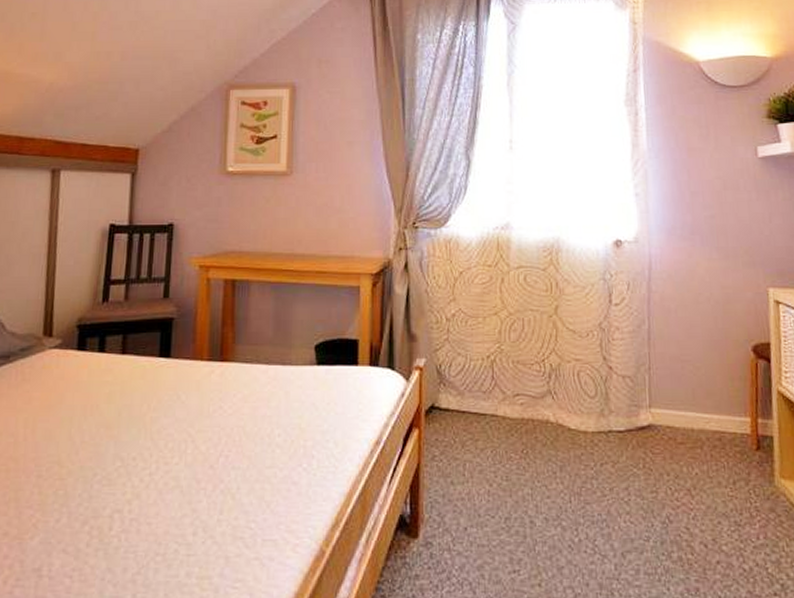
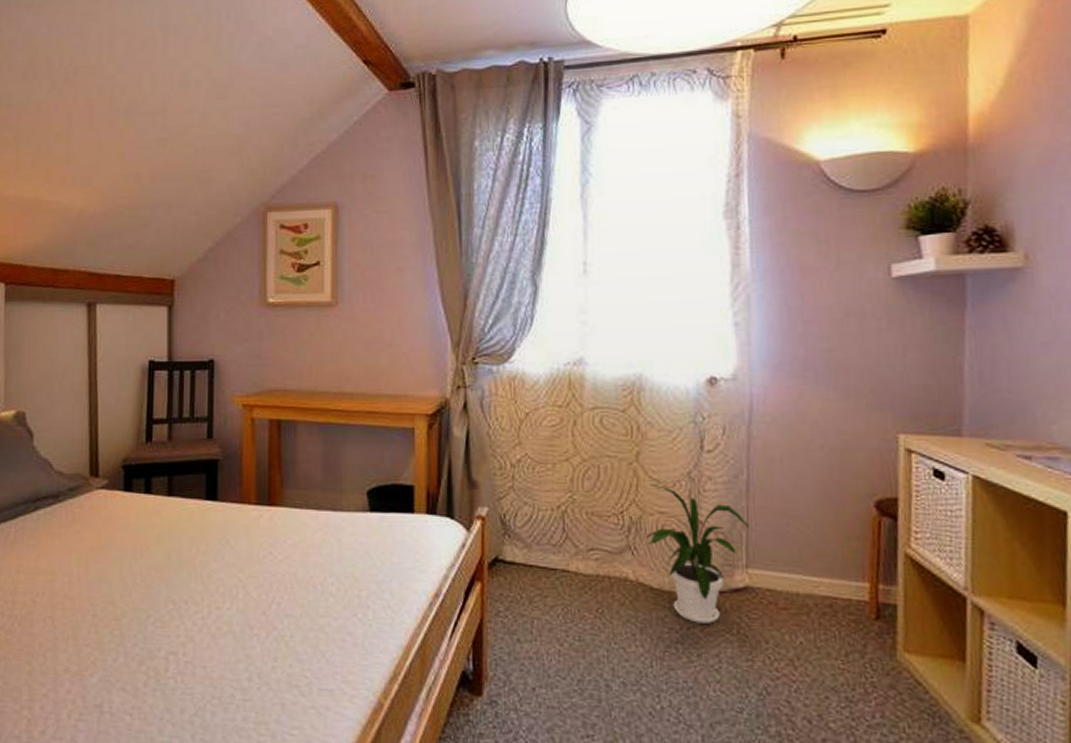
house plant: none [563,335,652,460] -> present [645,485,751,624]

